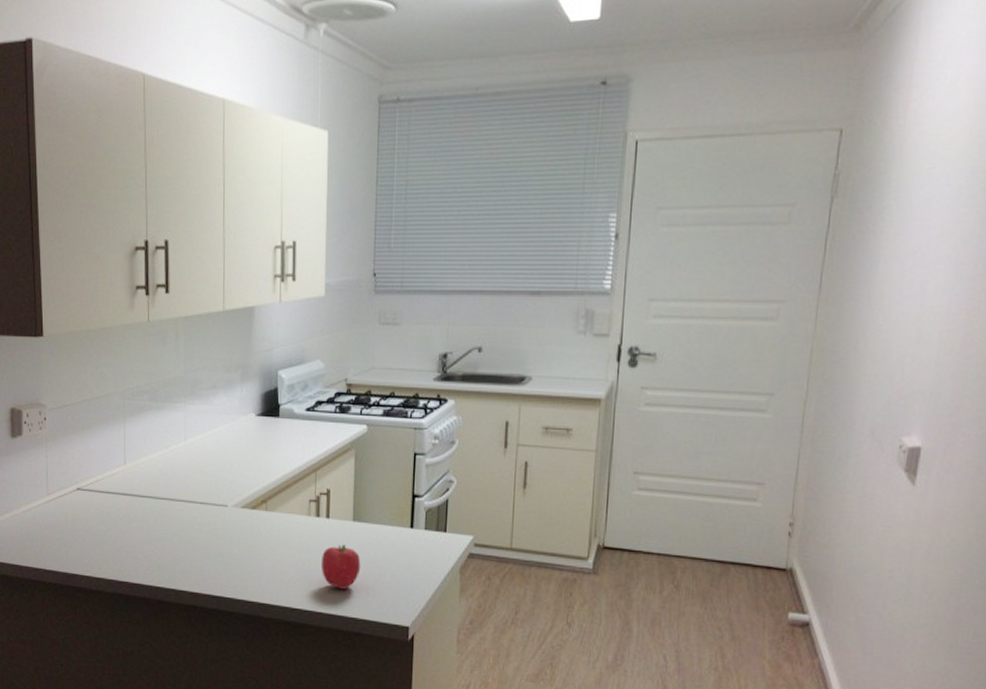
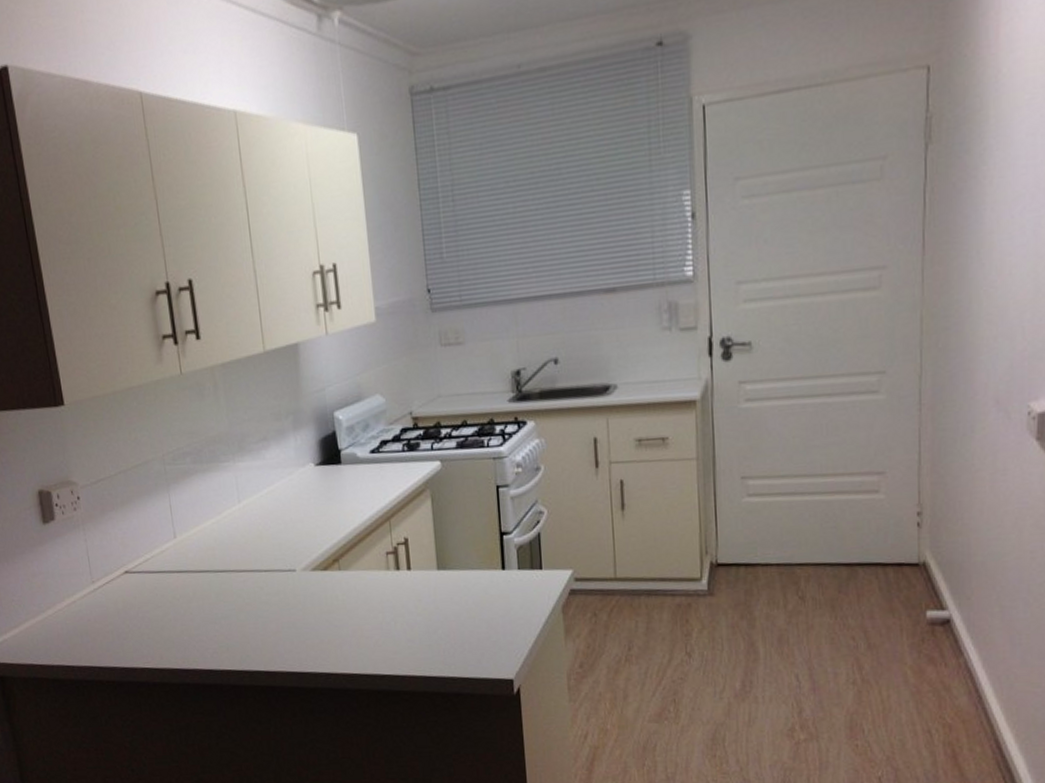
fruit: present [320,544,361,589] -> none [407,597,452,647]

